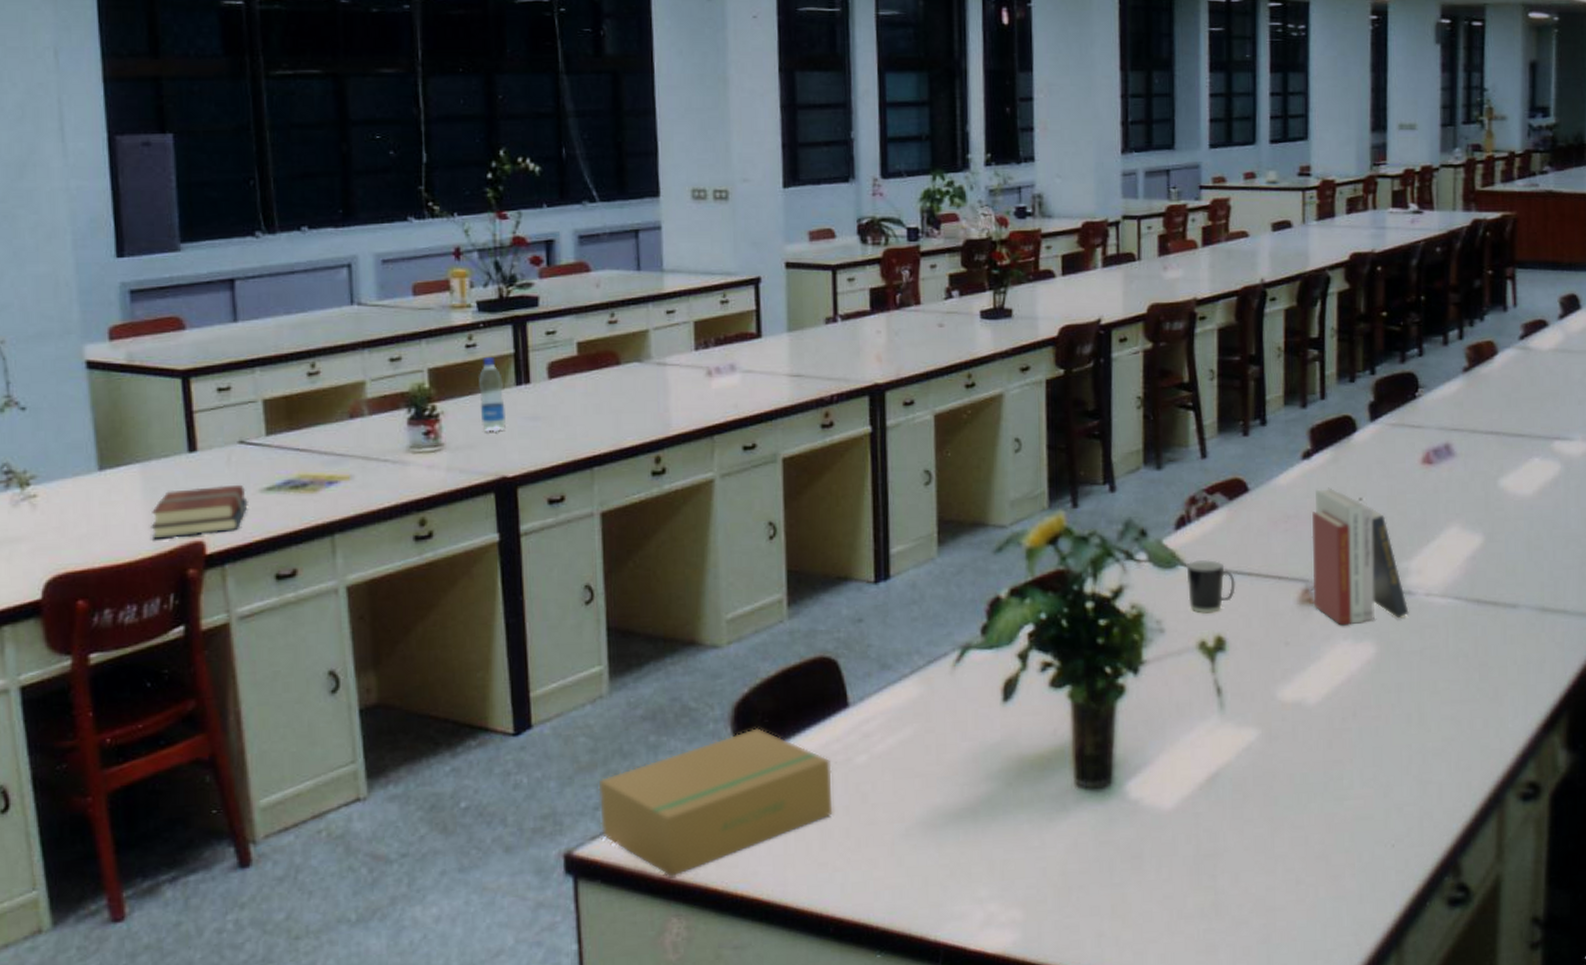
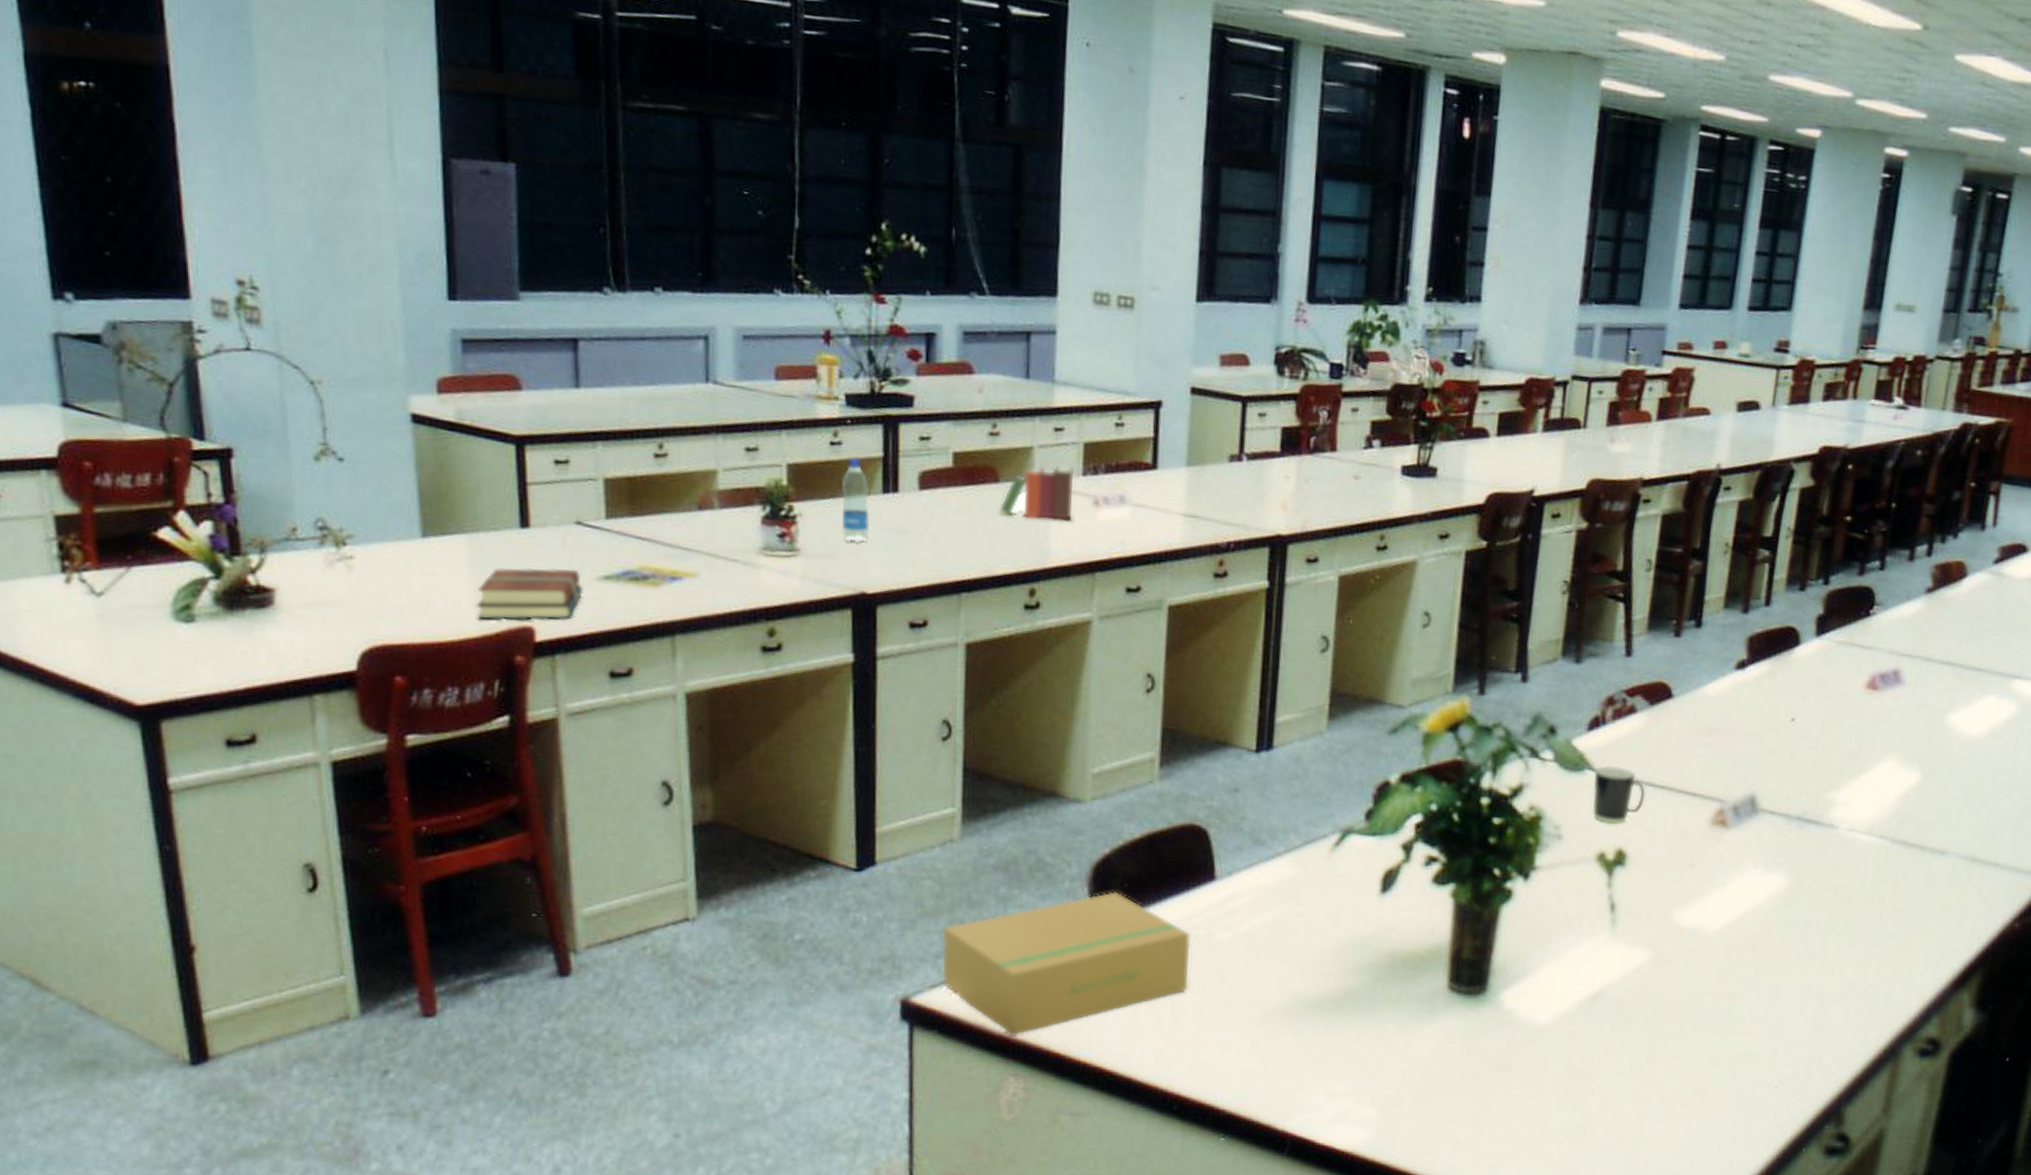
books: none [622,343,689,394] -> present [999,466,1075,521]
books: present [1312,487,1409,625] -> none [1727,703,1828,853]

